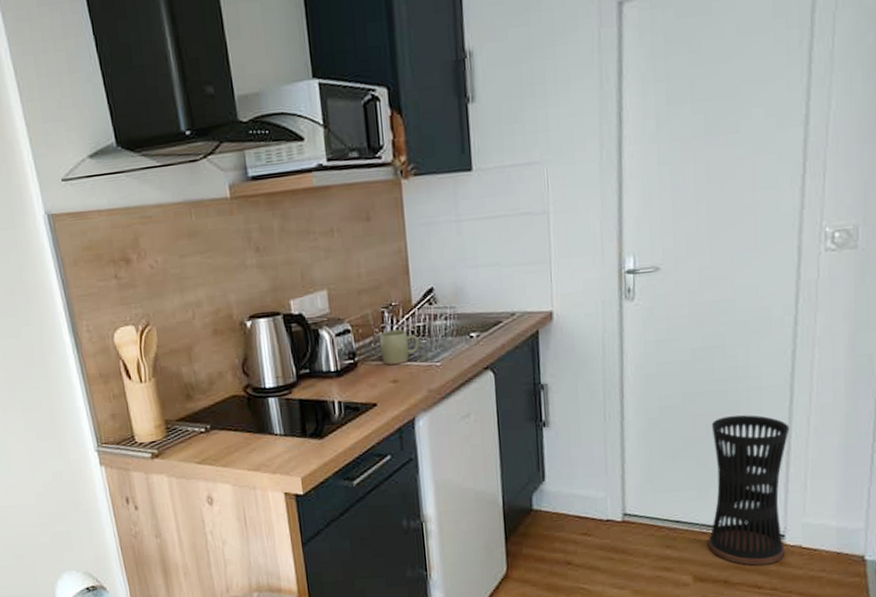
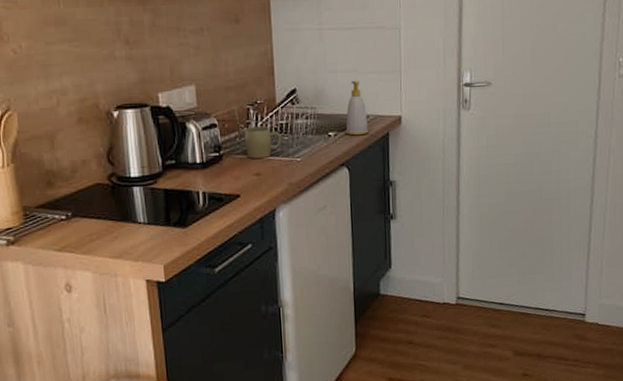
soap bottle: none [489,274,516,336] -> present [345,80,369,136]
umbrella stand: present [708,415,790,566] -> none [525,211,590,341]

